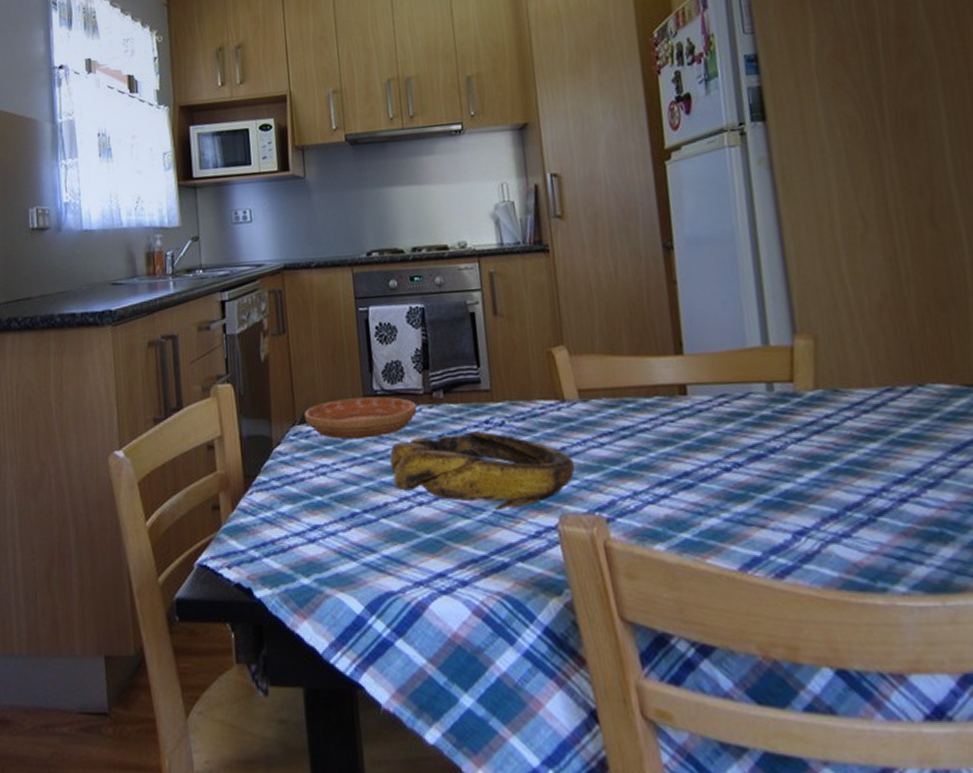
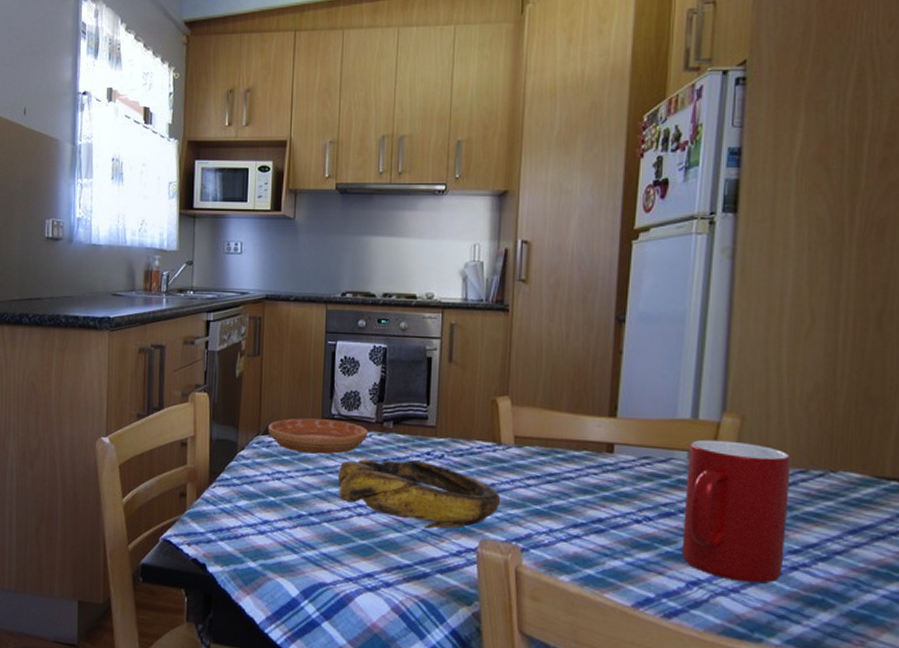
cup: none [765,365,892,524] -> present [681,439,791,584]

